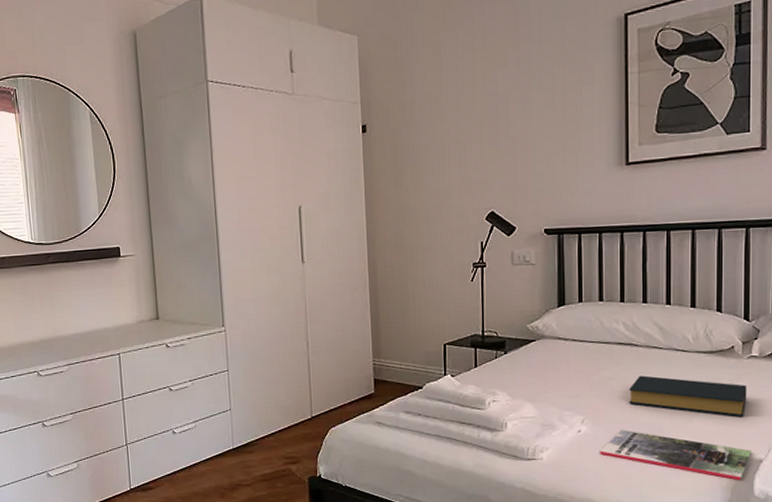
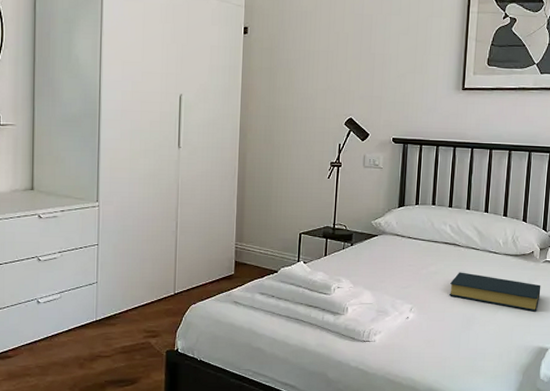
magazine: present [600,430,752,481] -> none [422,318,541,366]

